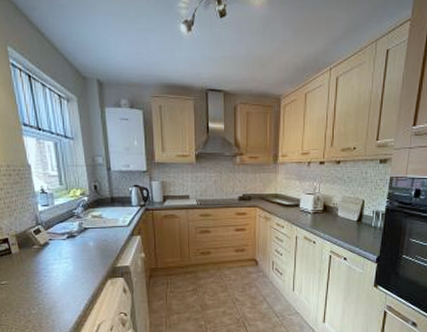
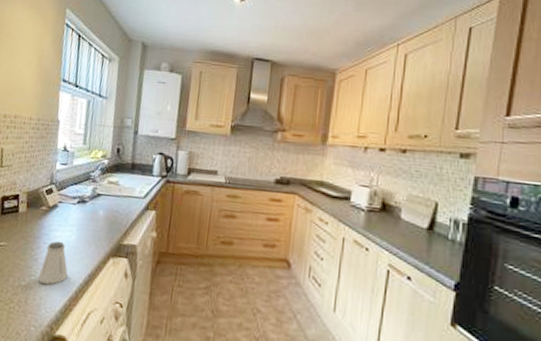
saltshaker: none [46,272,73,309] -> present [37,240,68,285]

